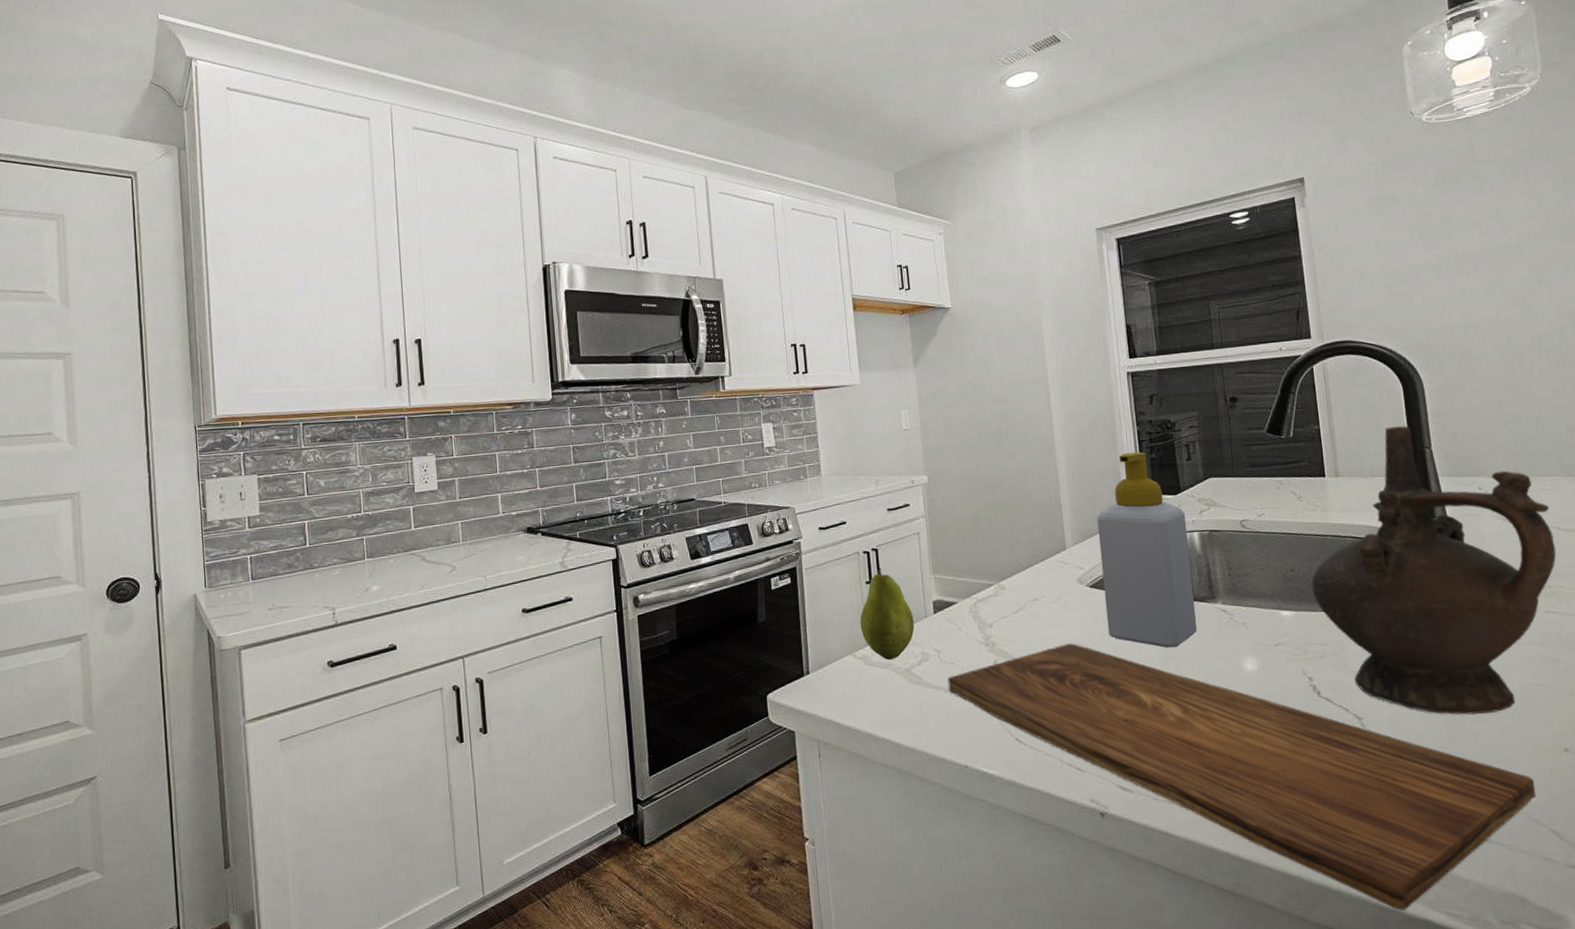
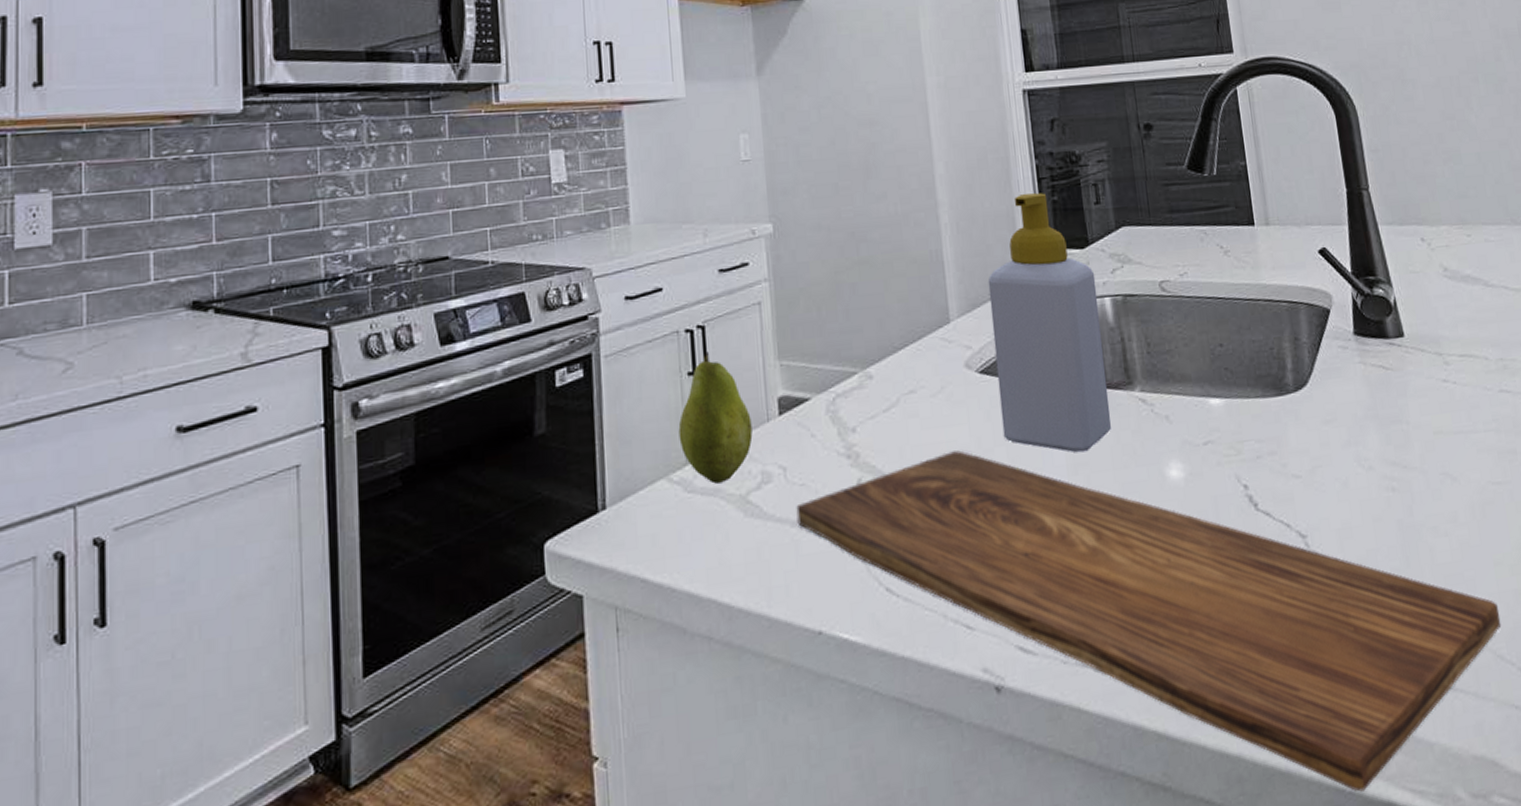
ceremonial vessel: present [1311,425,1556,715] -> none [1243,162,1506,526]

